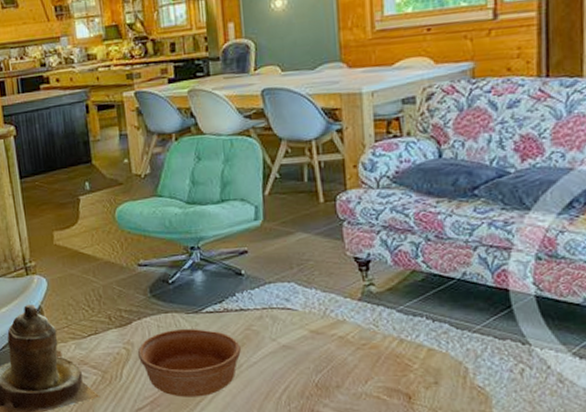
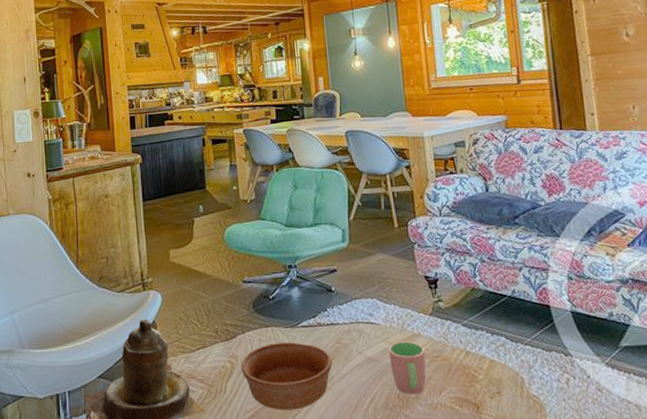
cup: none [306,328,351,384] -> present [388,341,427,395]

